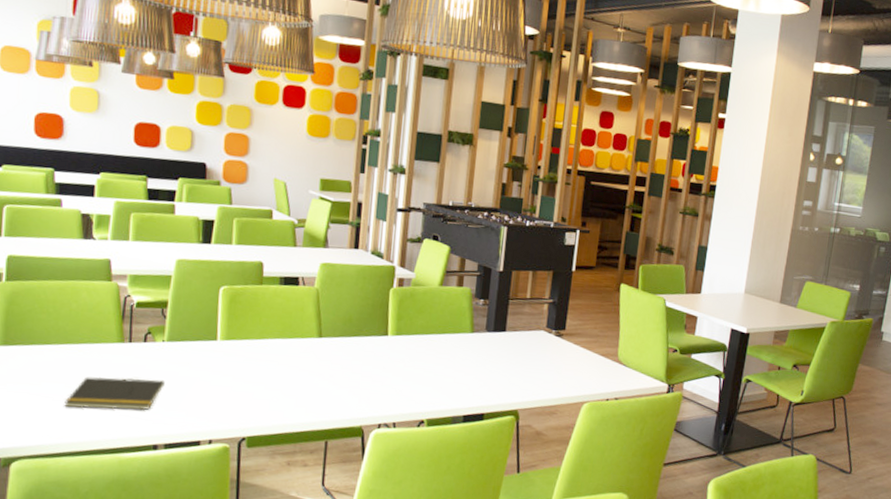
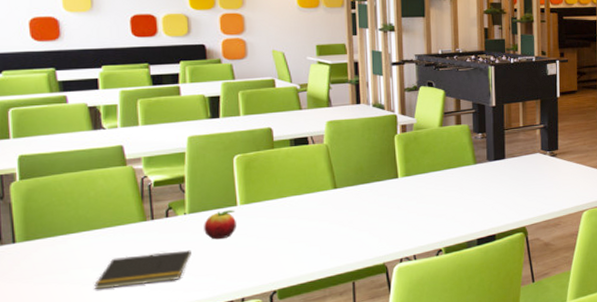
fruit: none [180,343,215,374] -> present [204,210,236,240]

